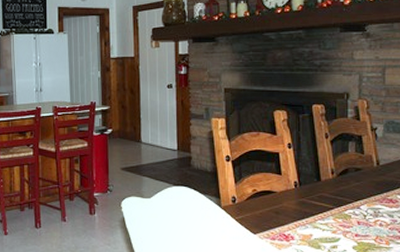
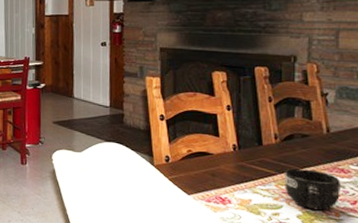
mug: none [341,201,390,241] -> present [284,168,341,211]

